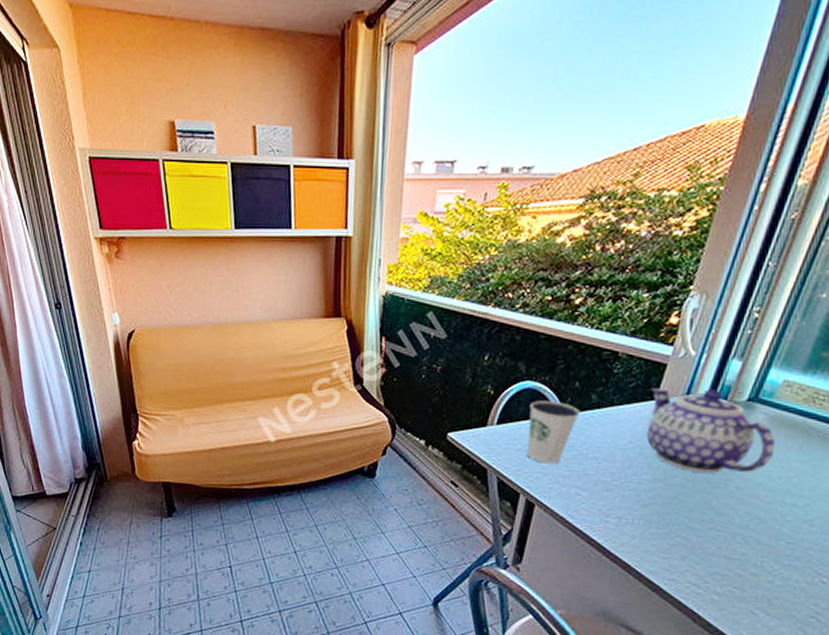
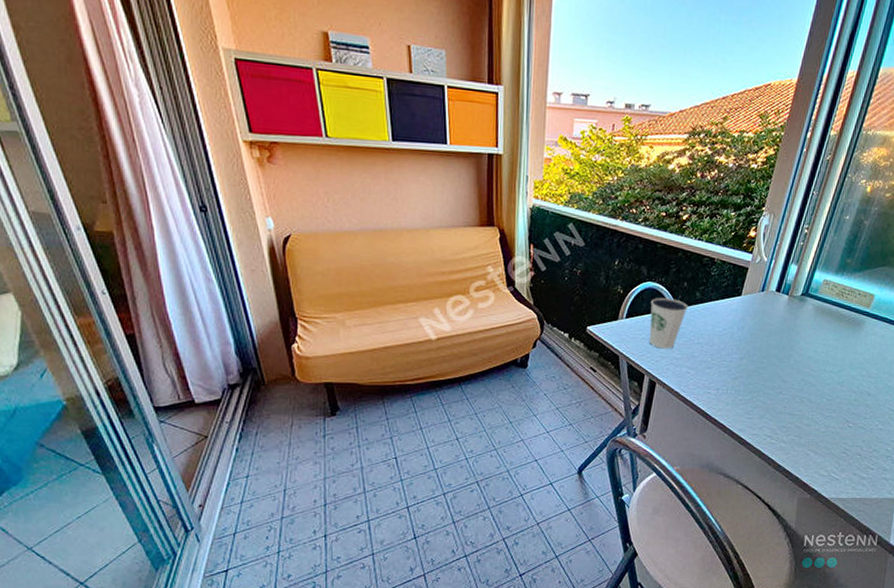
teapot: present [646,388,776,474] -> none [735,286,820,352]

